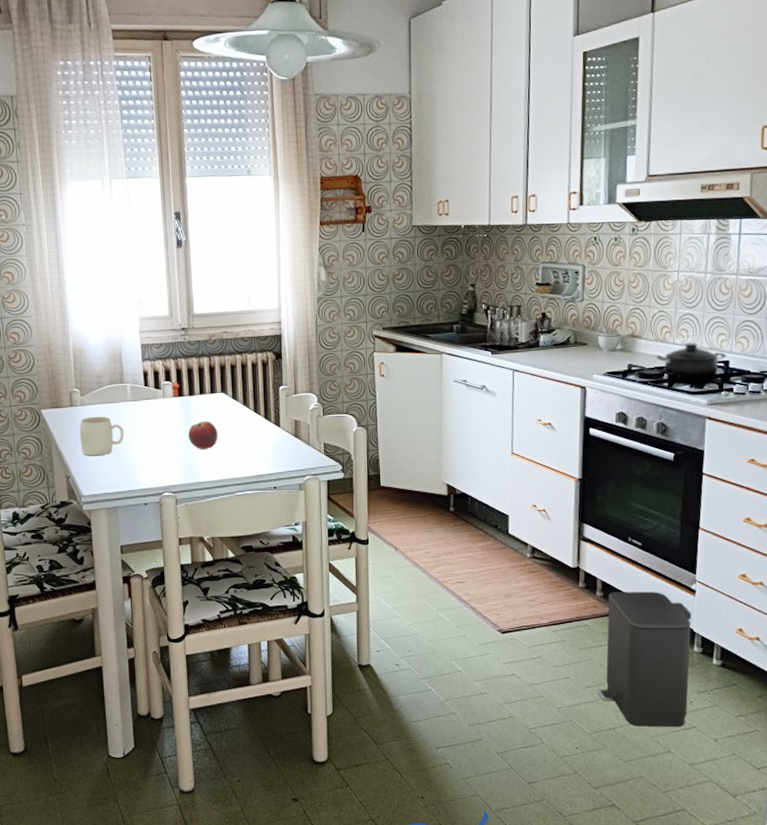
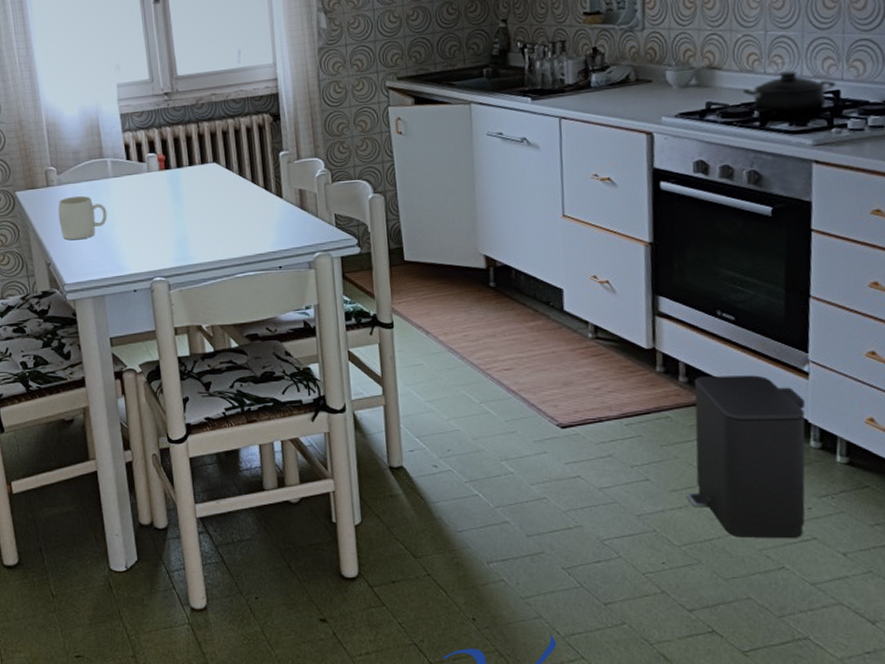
fruit: present [187,421,218,449] -> none [177,195,212,227]

